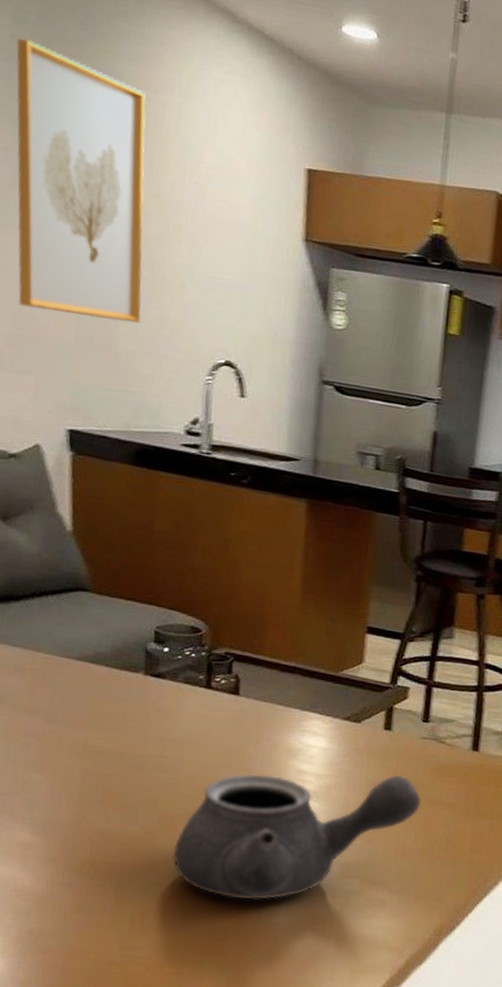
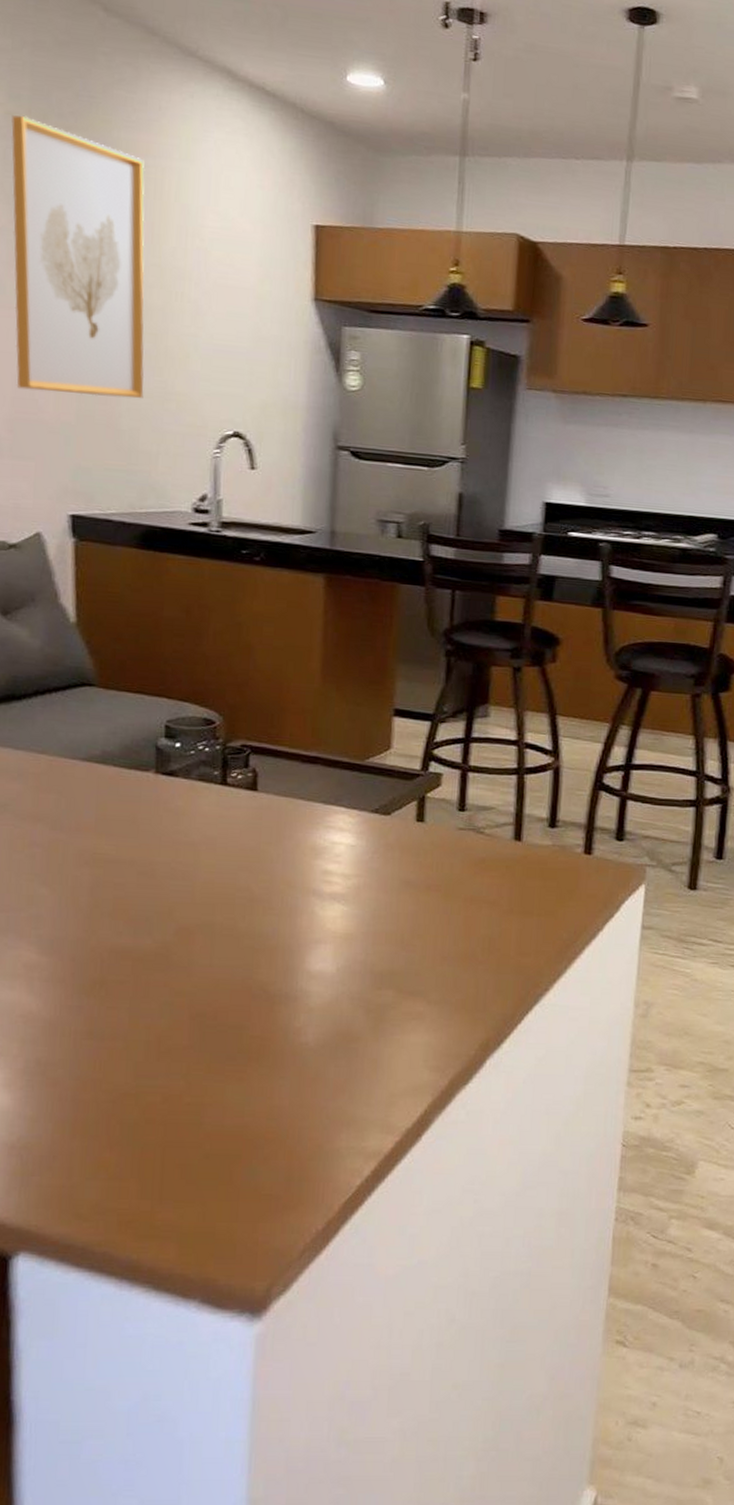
teapot: present [172,773,422,901] -> none [190,871,461,1018]

